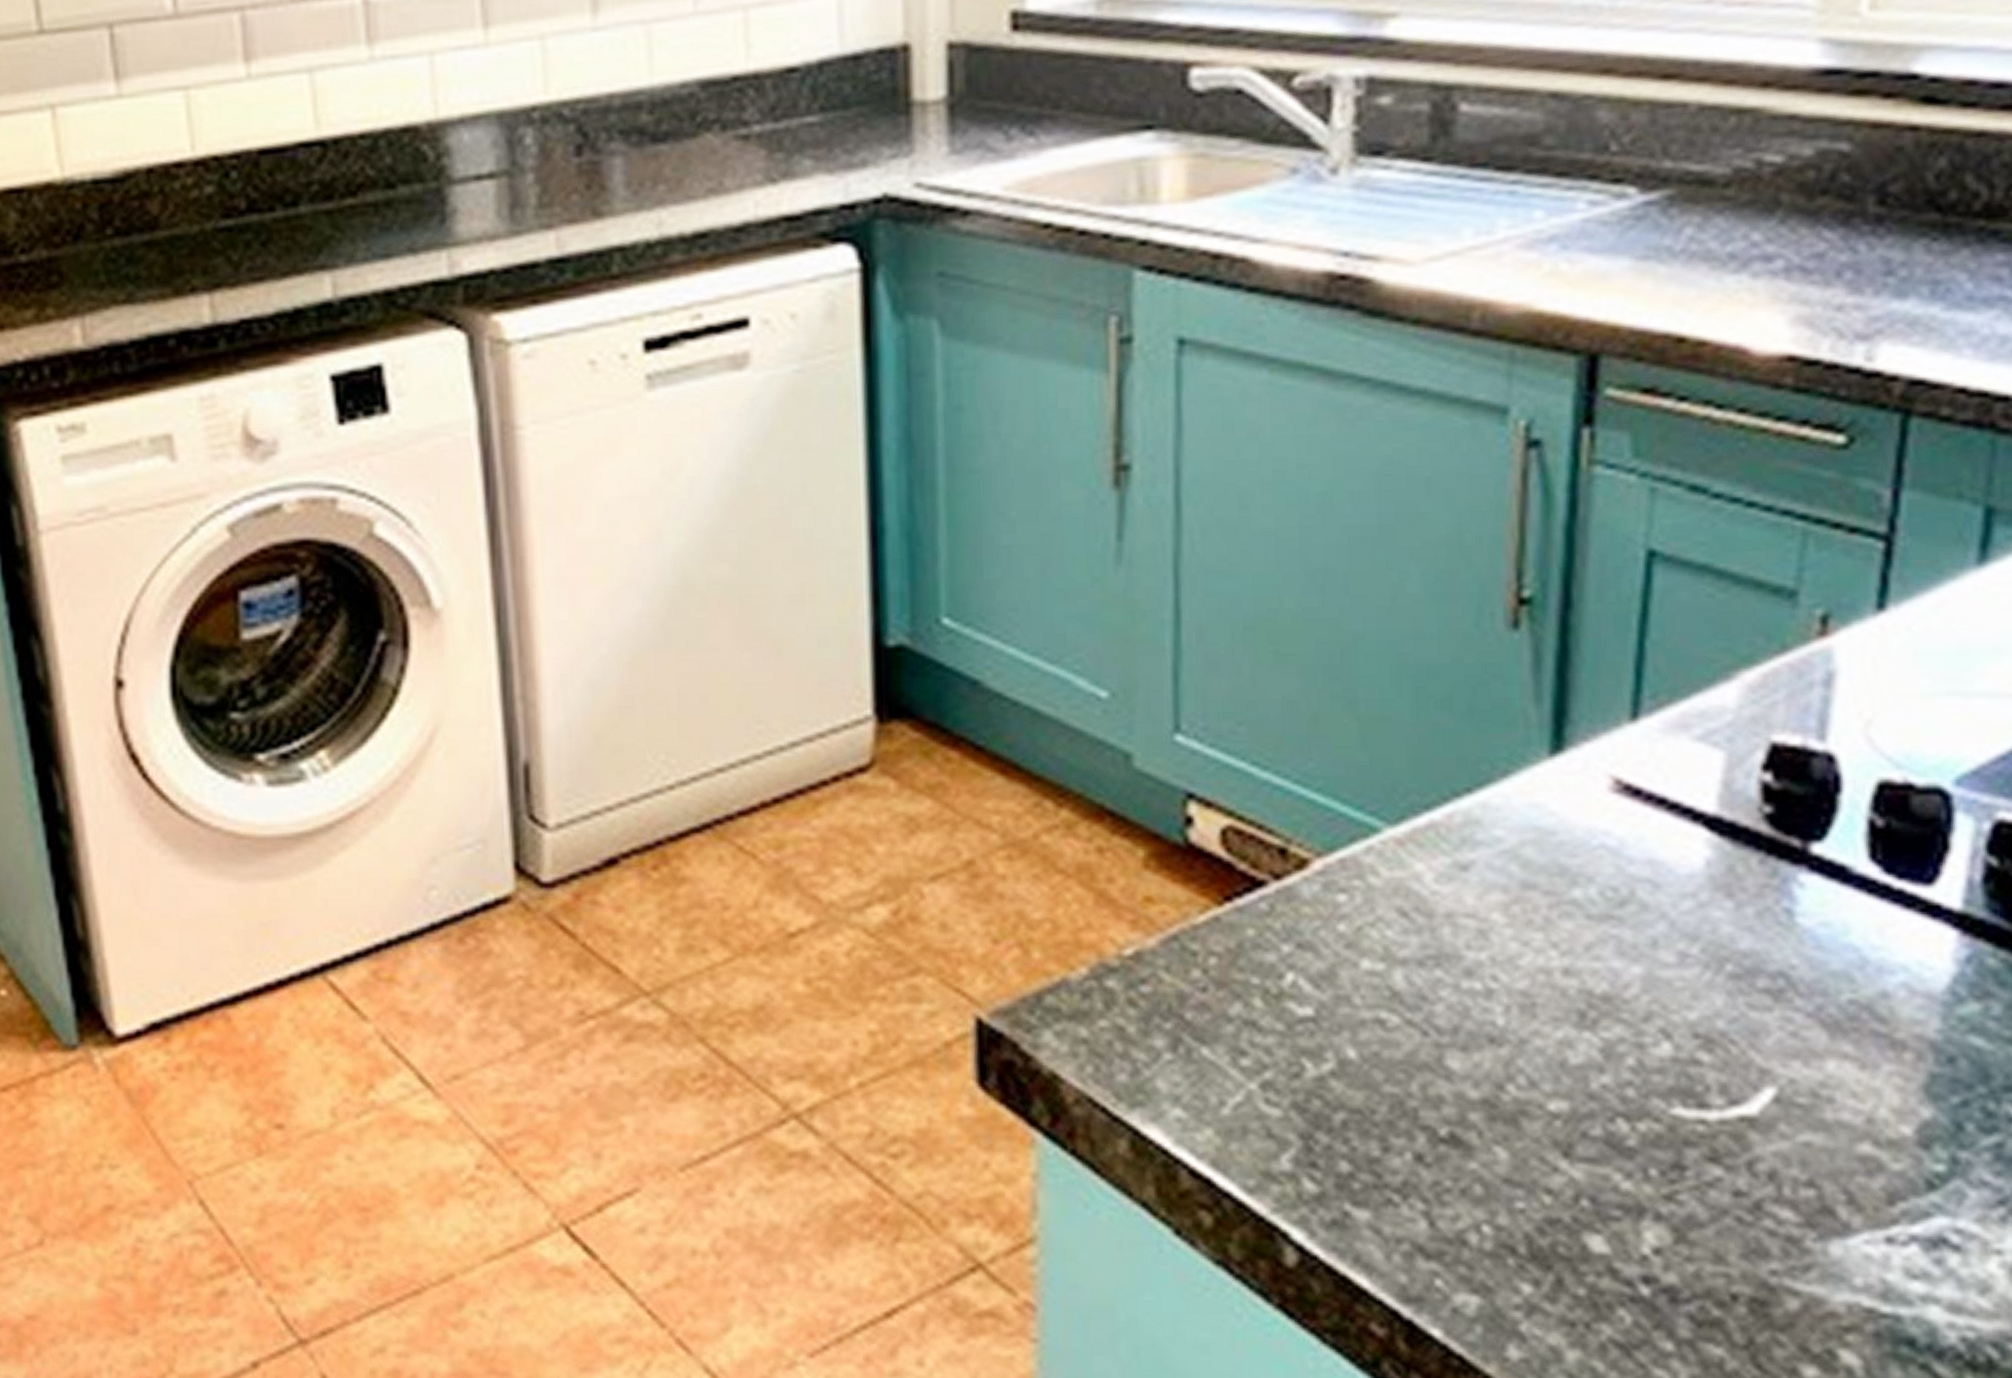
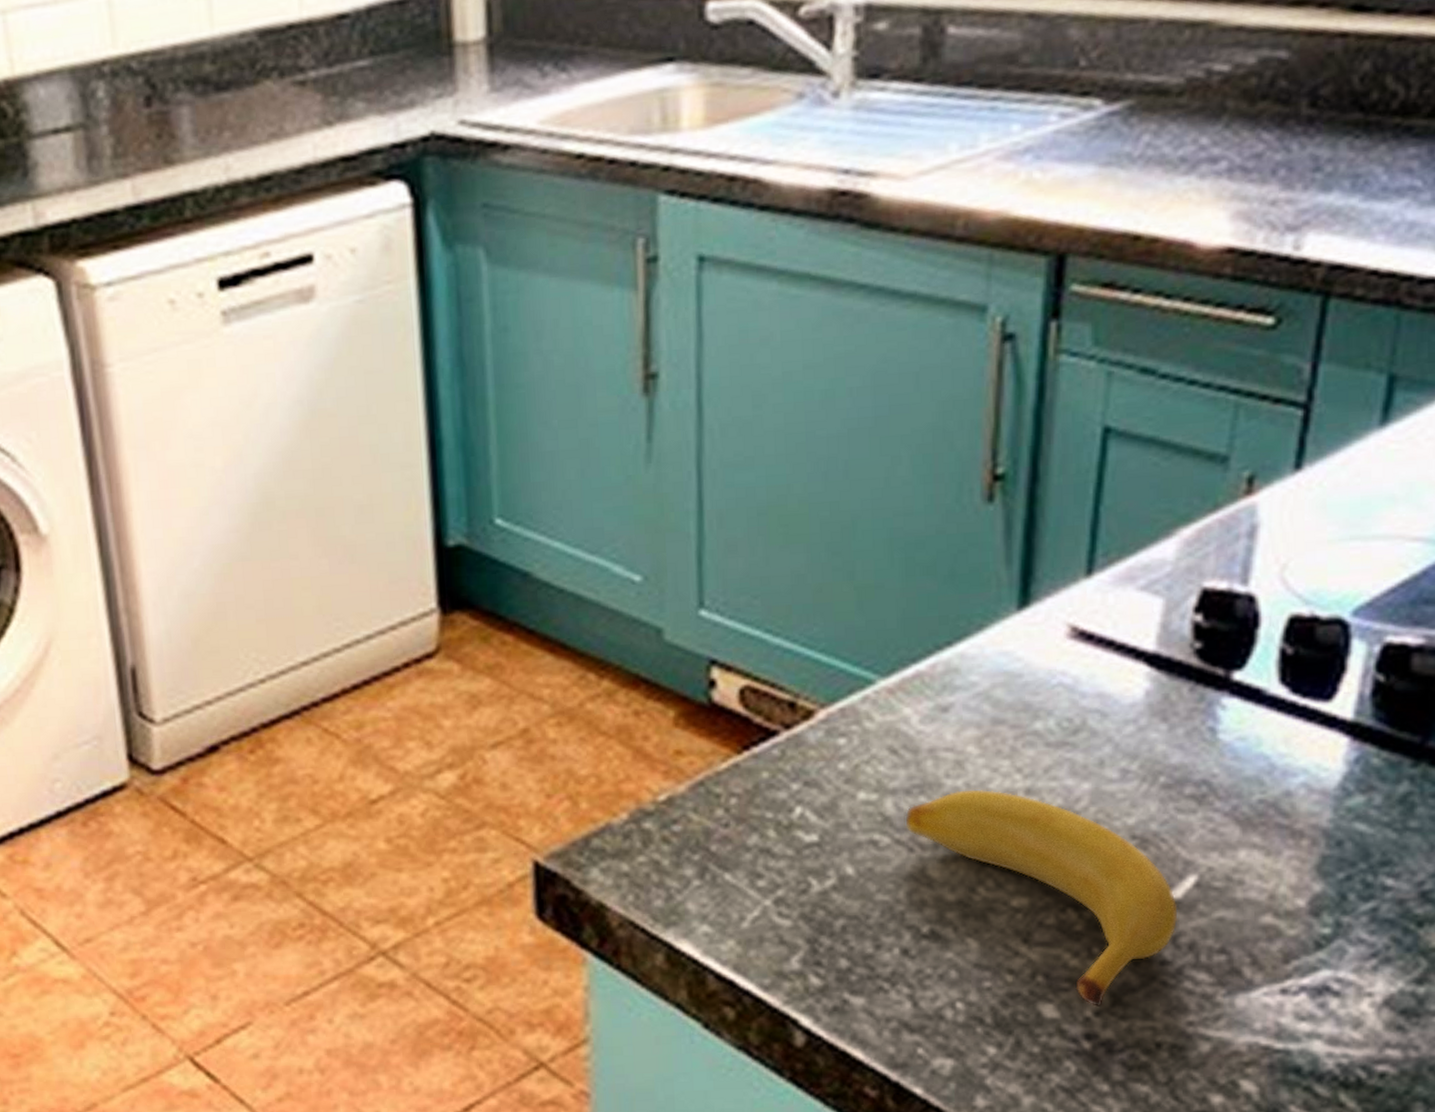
banana: none [1418,965,1754,1244] -> present [905,789,1178,1008]

